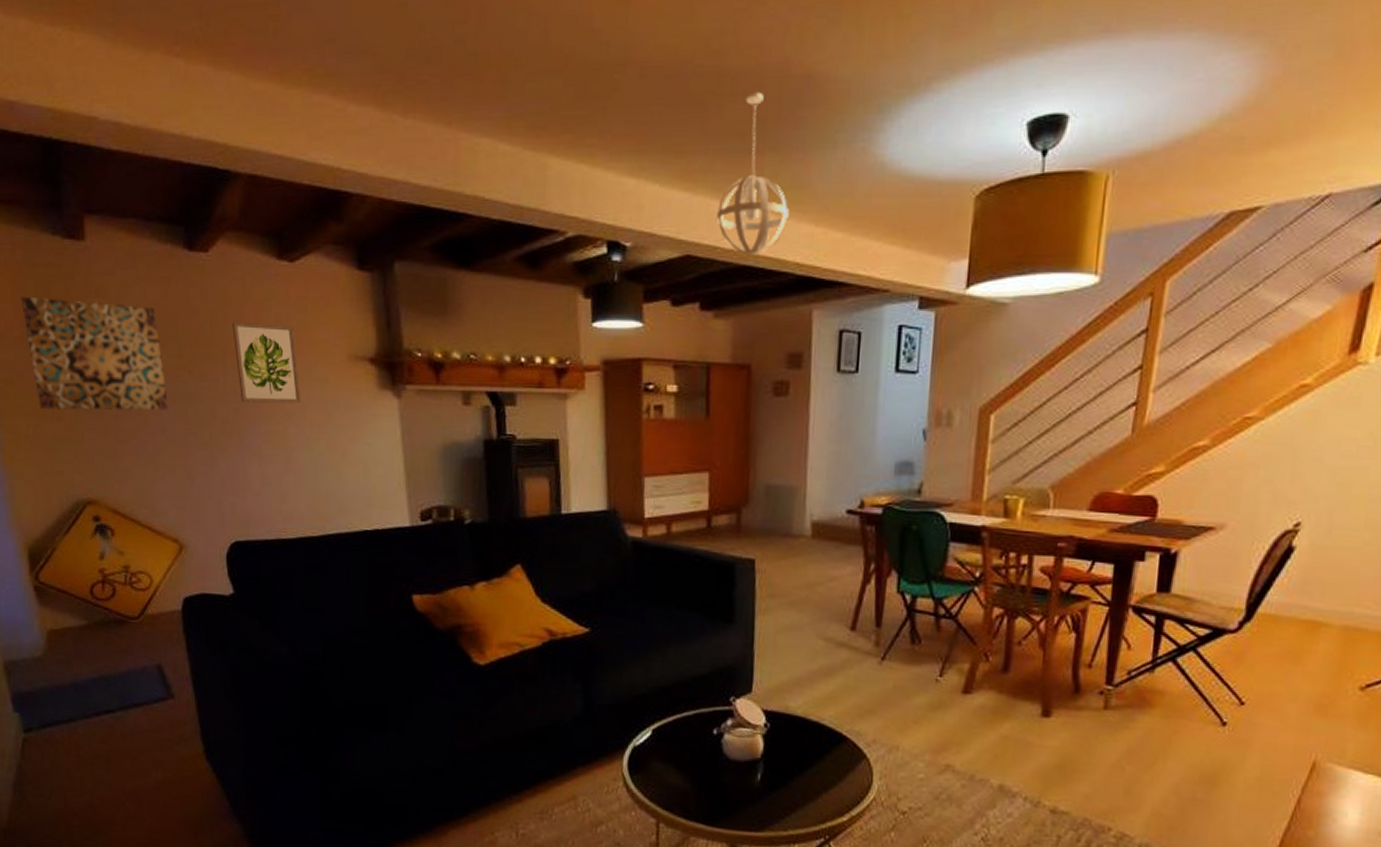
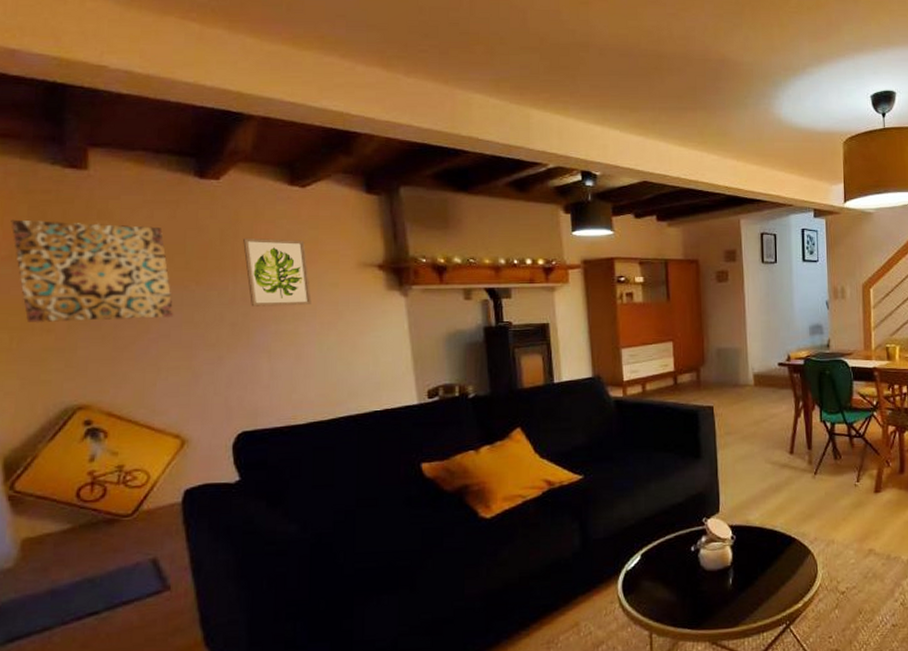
pendant light: present [716,91,789,256] -> none [664,69,717,182]

